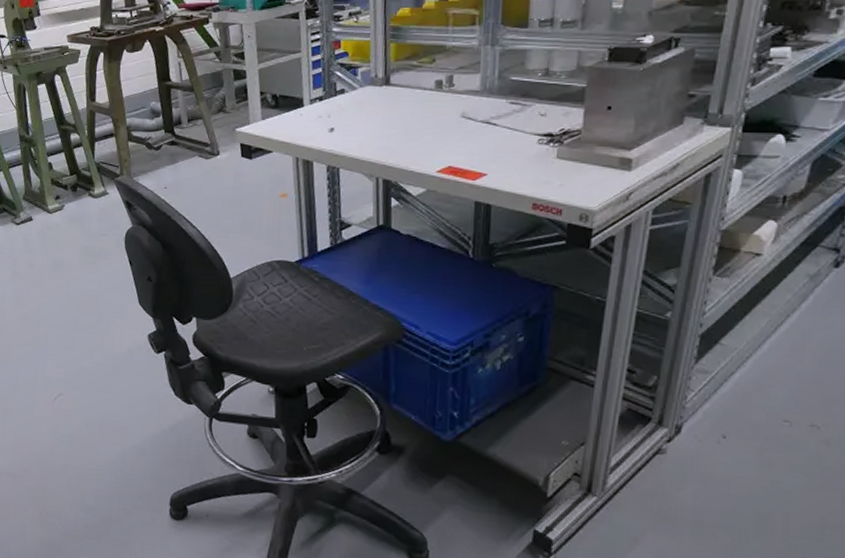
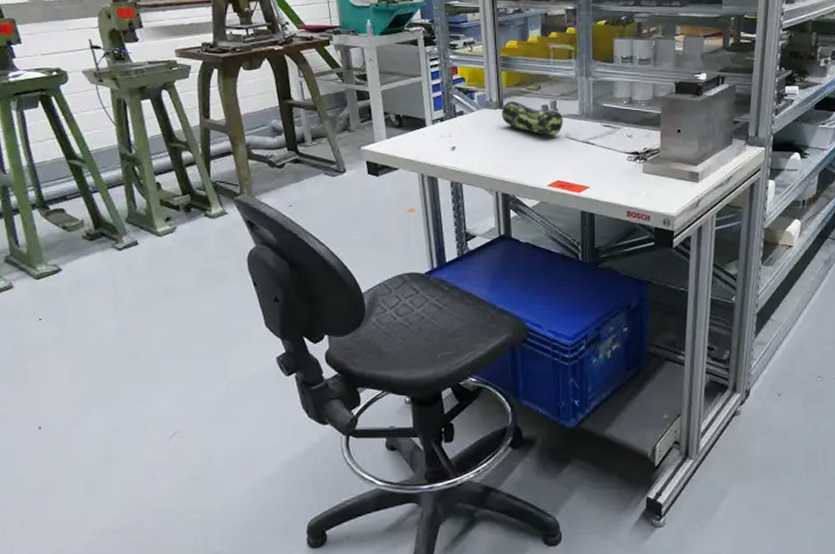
pencil case: none [388,77,460,115] -> present [502,101,563,136]

